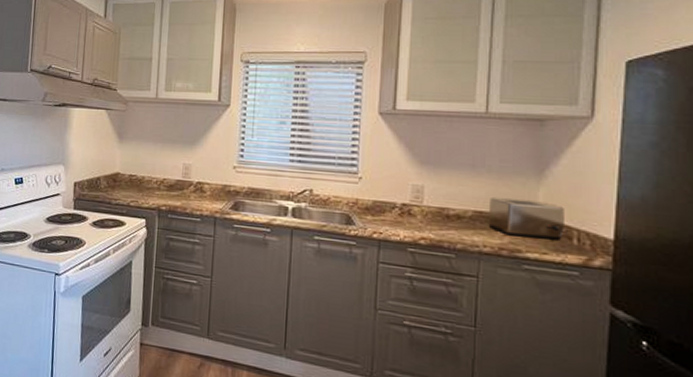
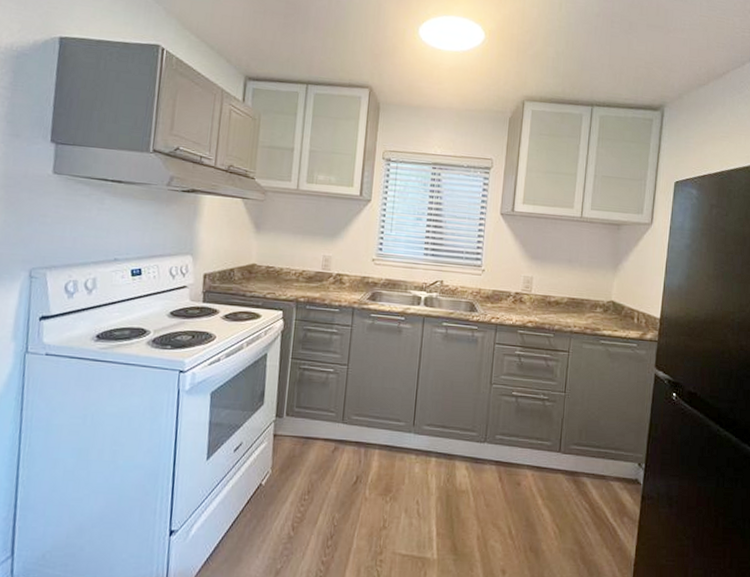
toaster: present [488,198,564,240] -> none [578,287,630,320]

